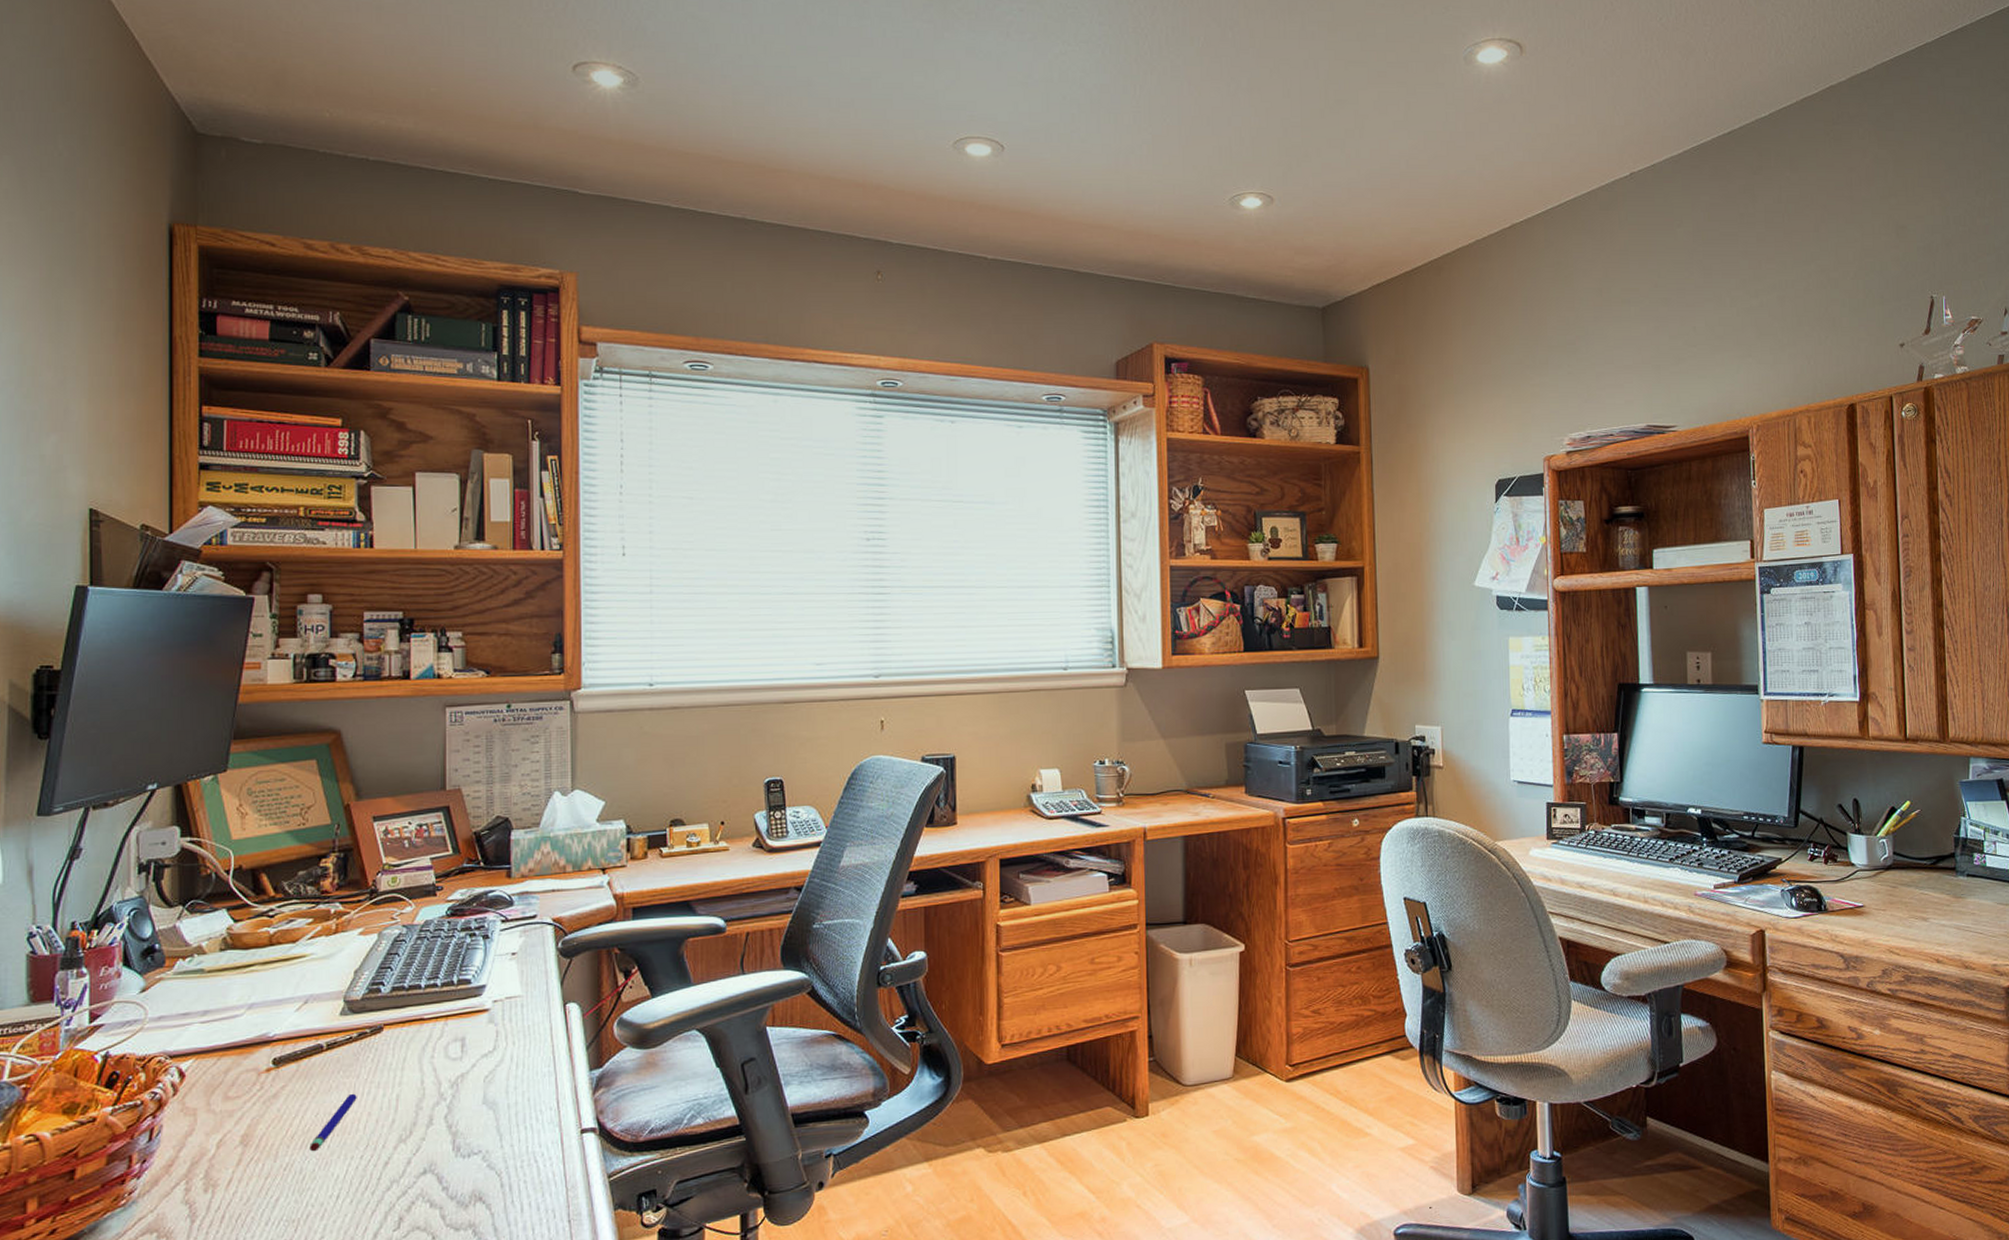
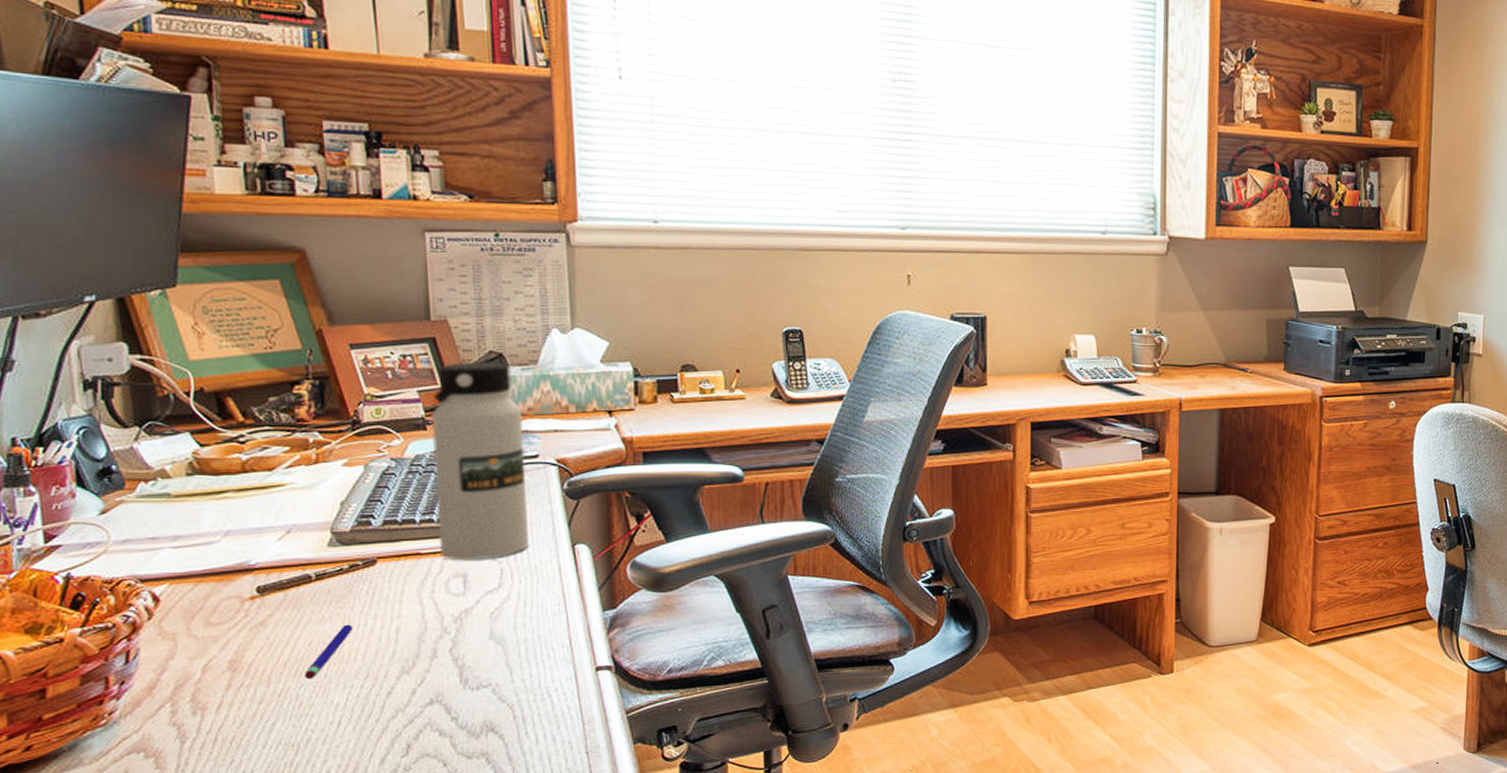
water bottle: none [440,826,524,1024] -> present [431,361,529,560]

